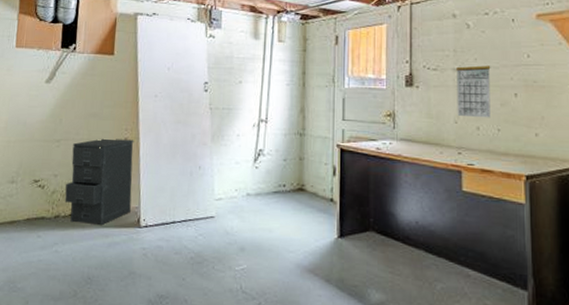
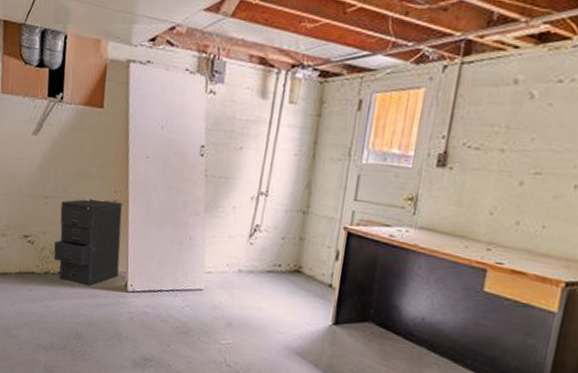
calendar: present [456,60,491,118] -> none [494,139,551,212]

